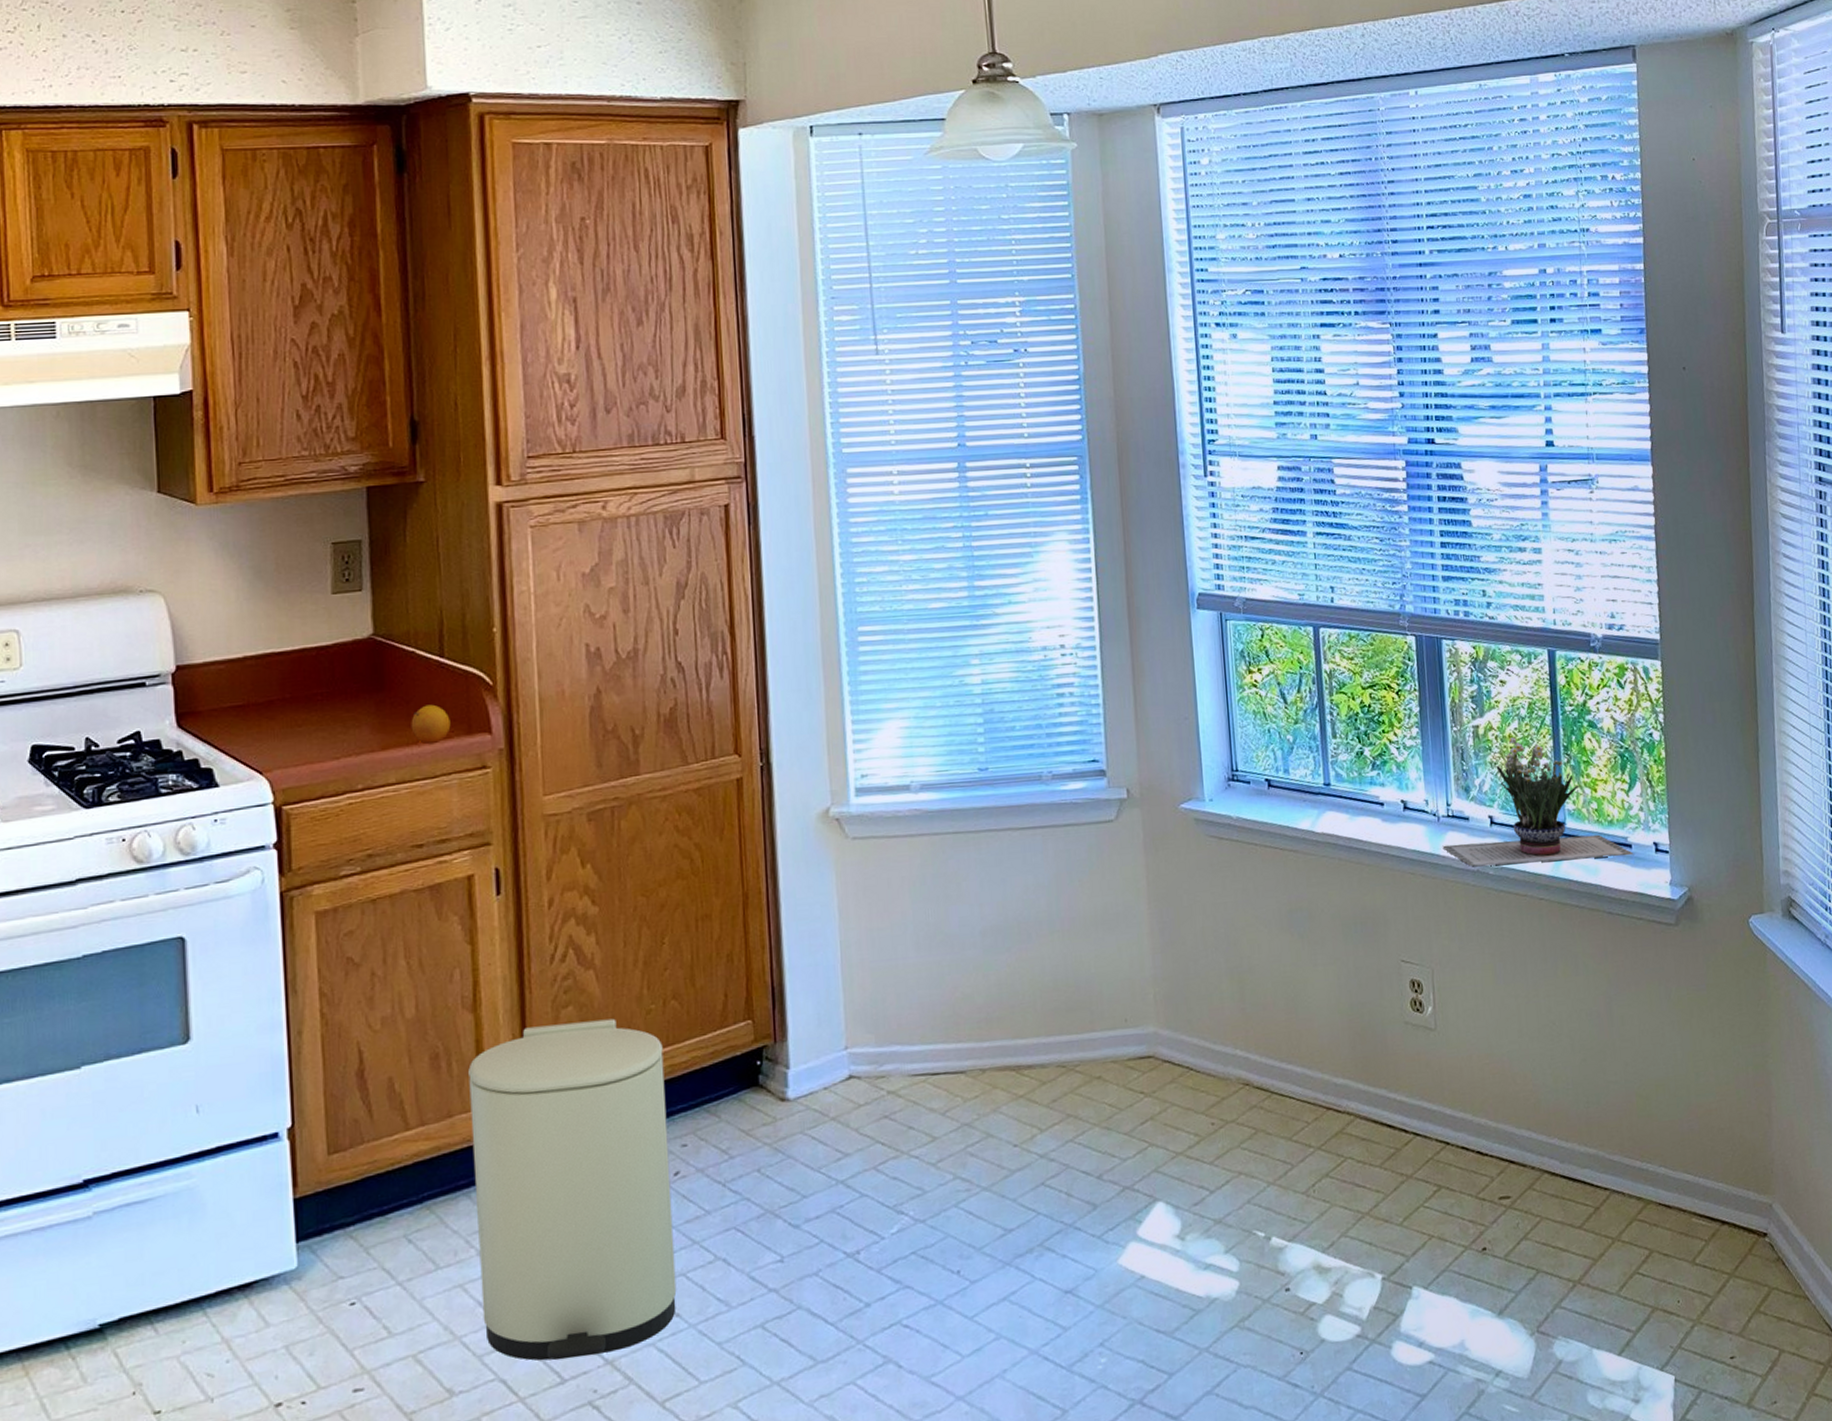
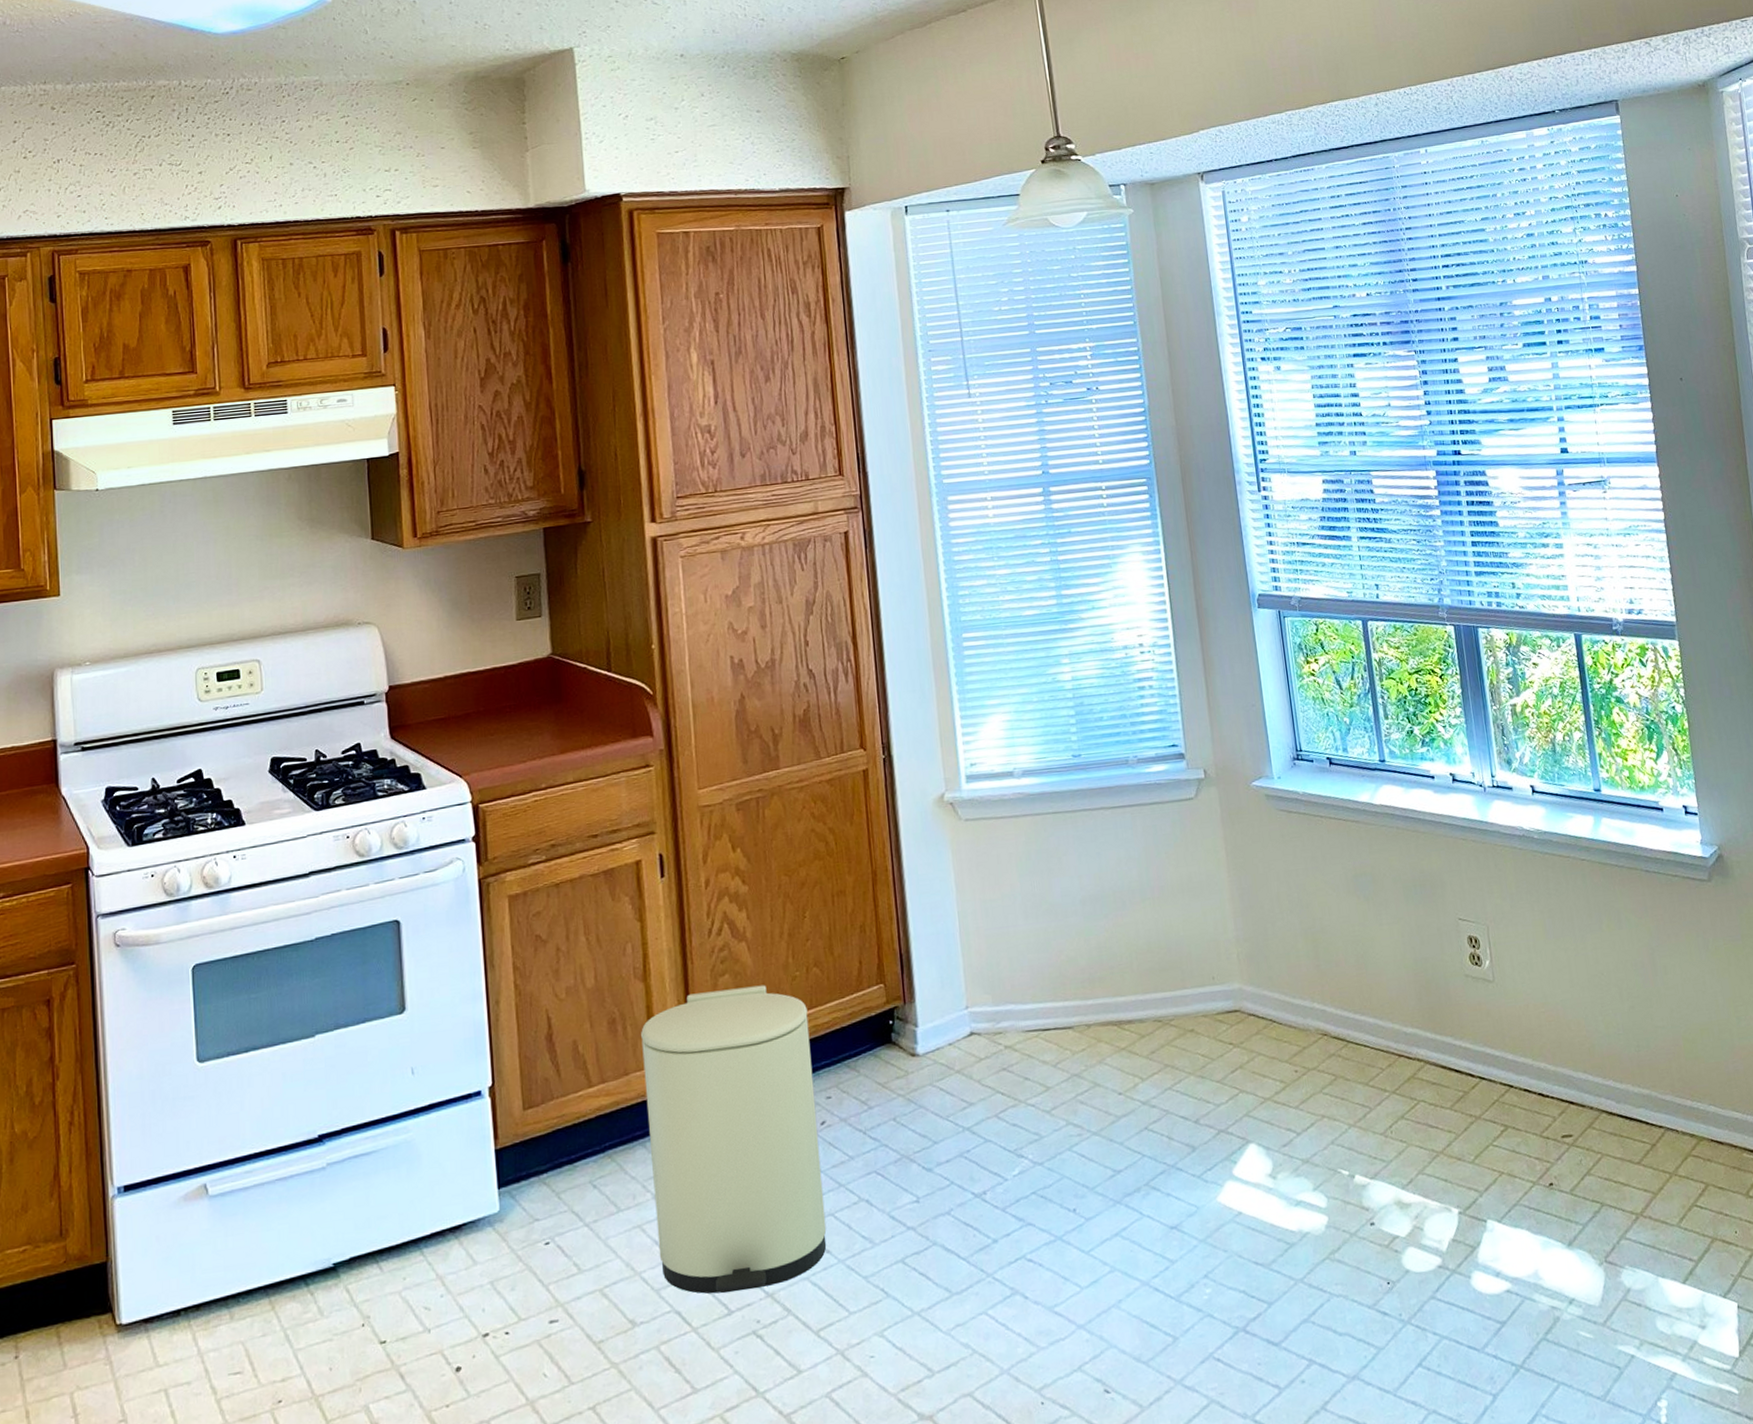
fruit: present [411,704,451,745] -> none [585,712,618,748]
potted flower: present [1442,737,1634,867] -> none [1490,713,1666,832]

